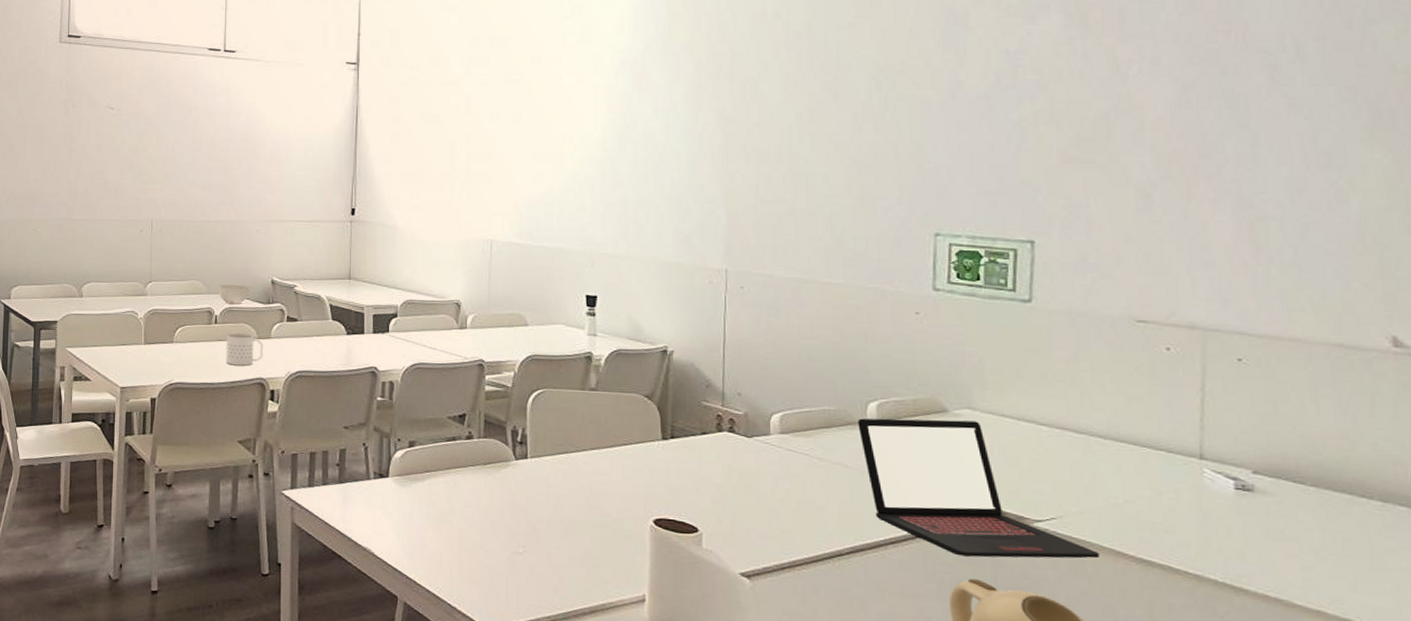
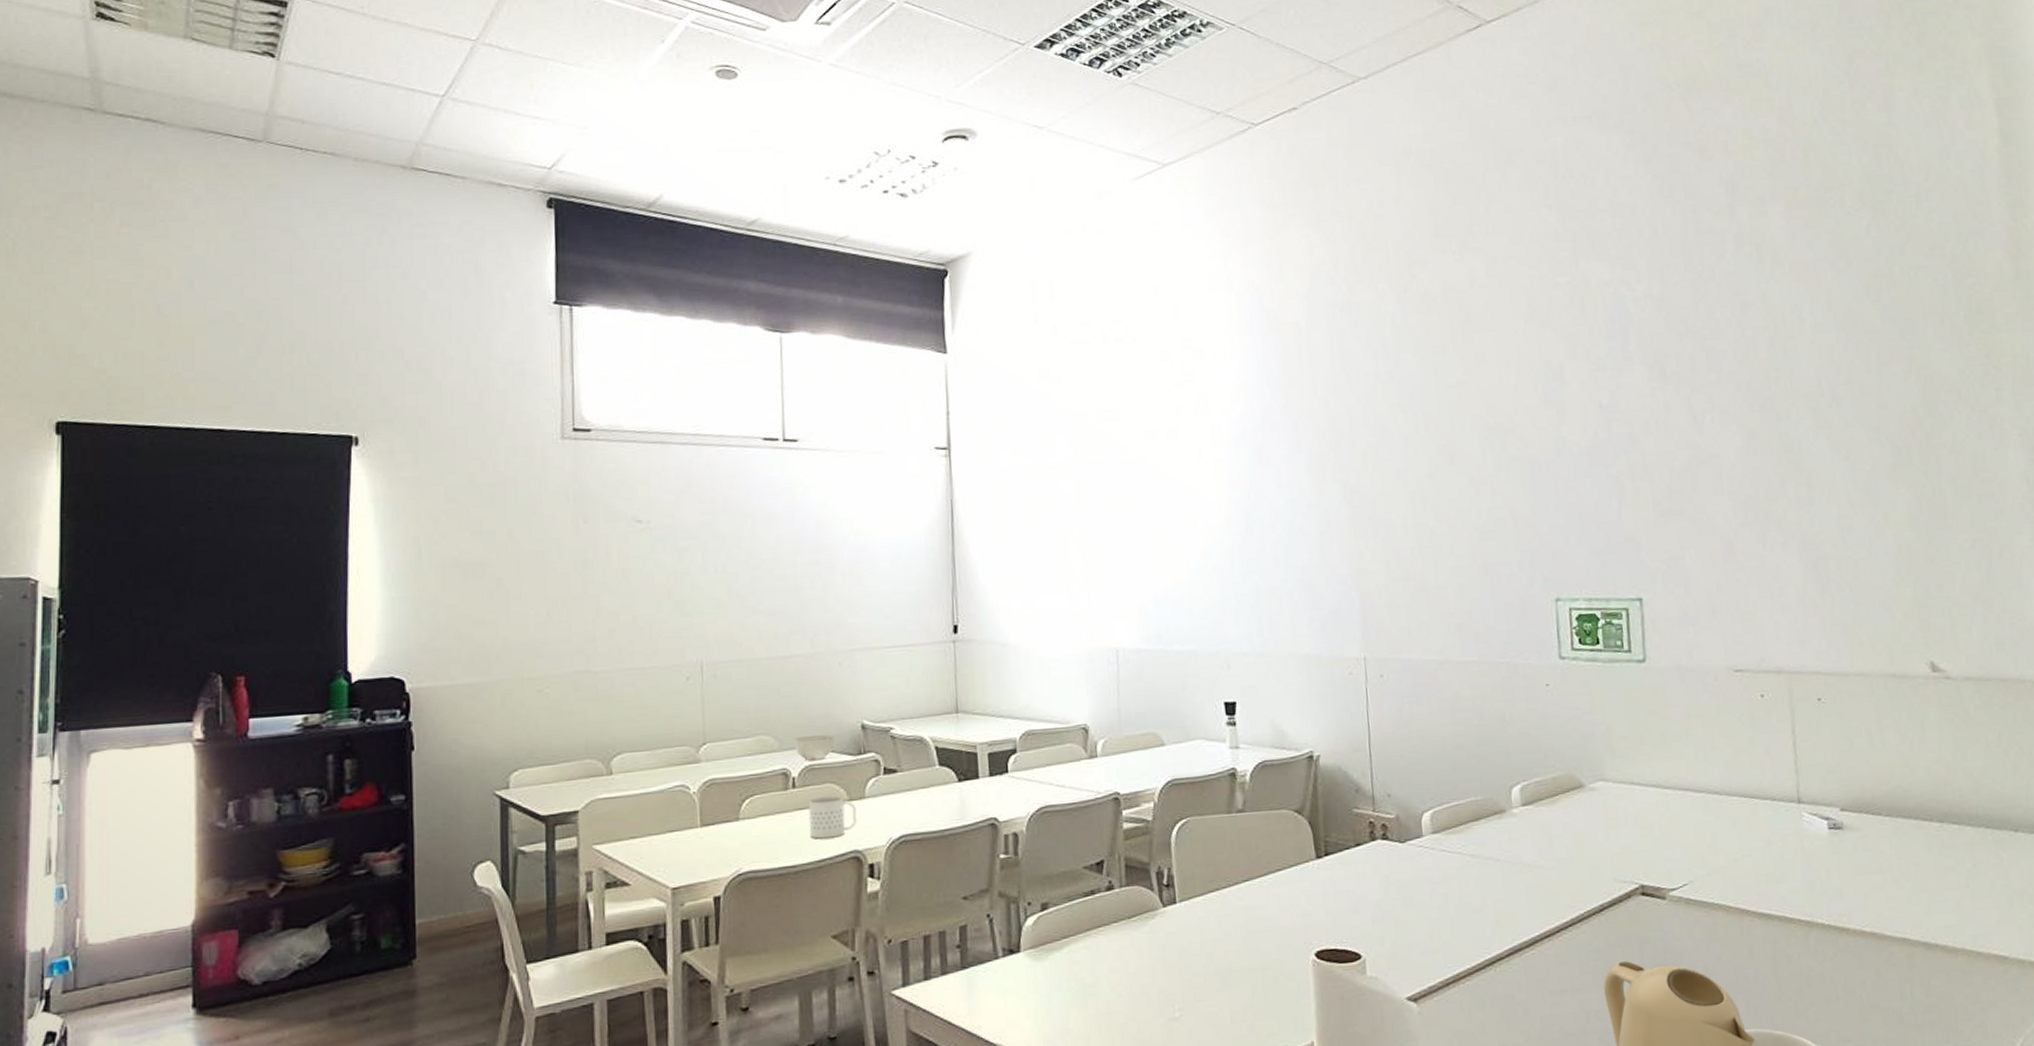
laptop: present [858,418,1099,559] -> none [1504,793,1727,940]

